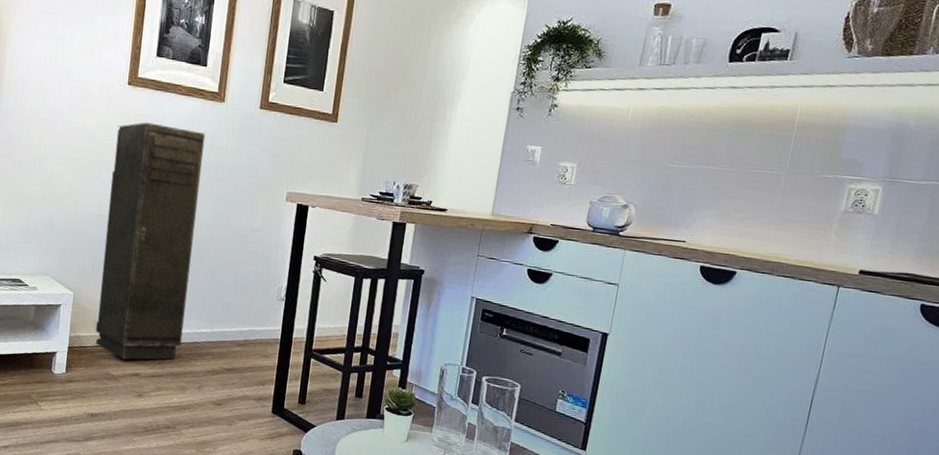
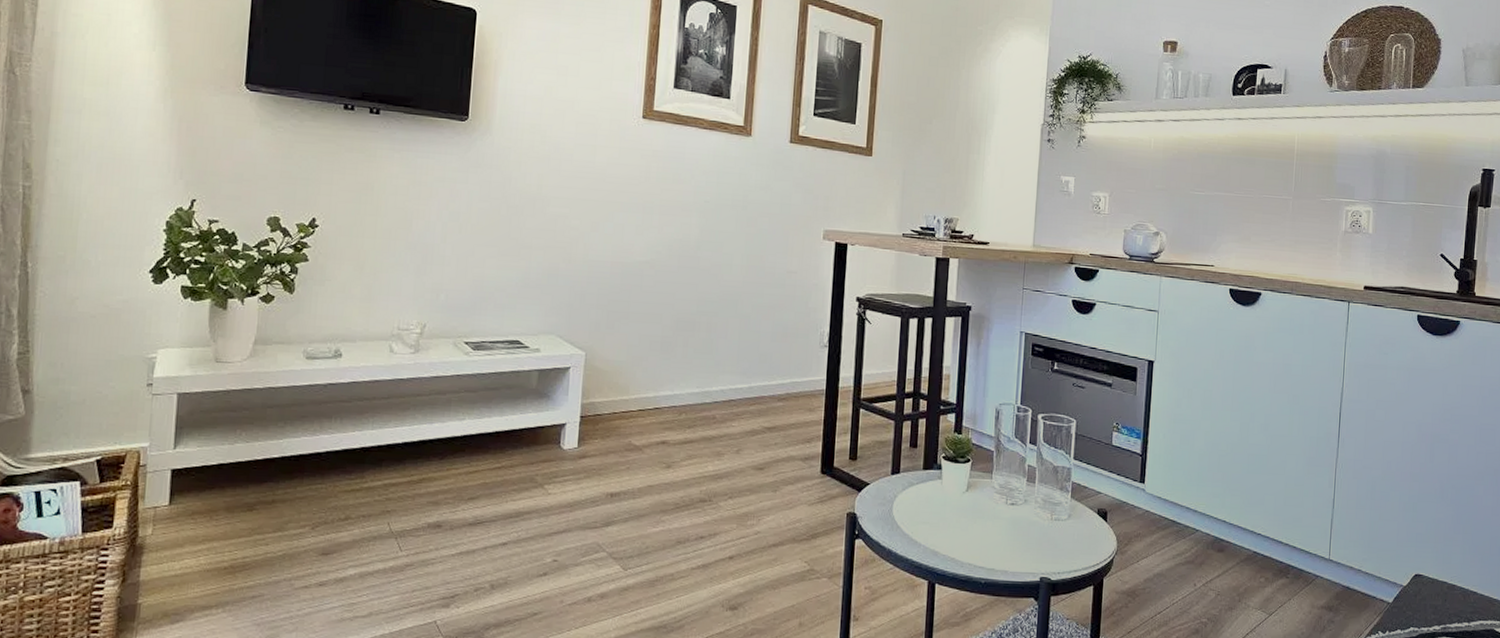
storage cabinet: present [94,122,206,360] -> none [611,158,732,427]

